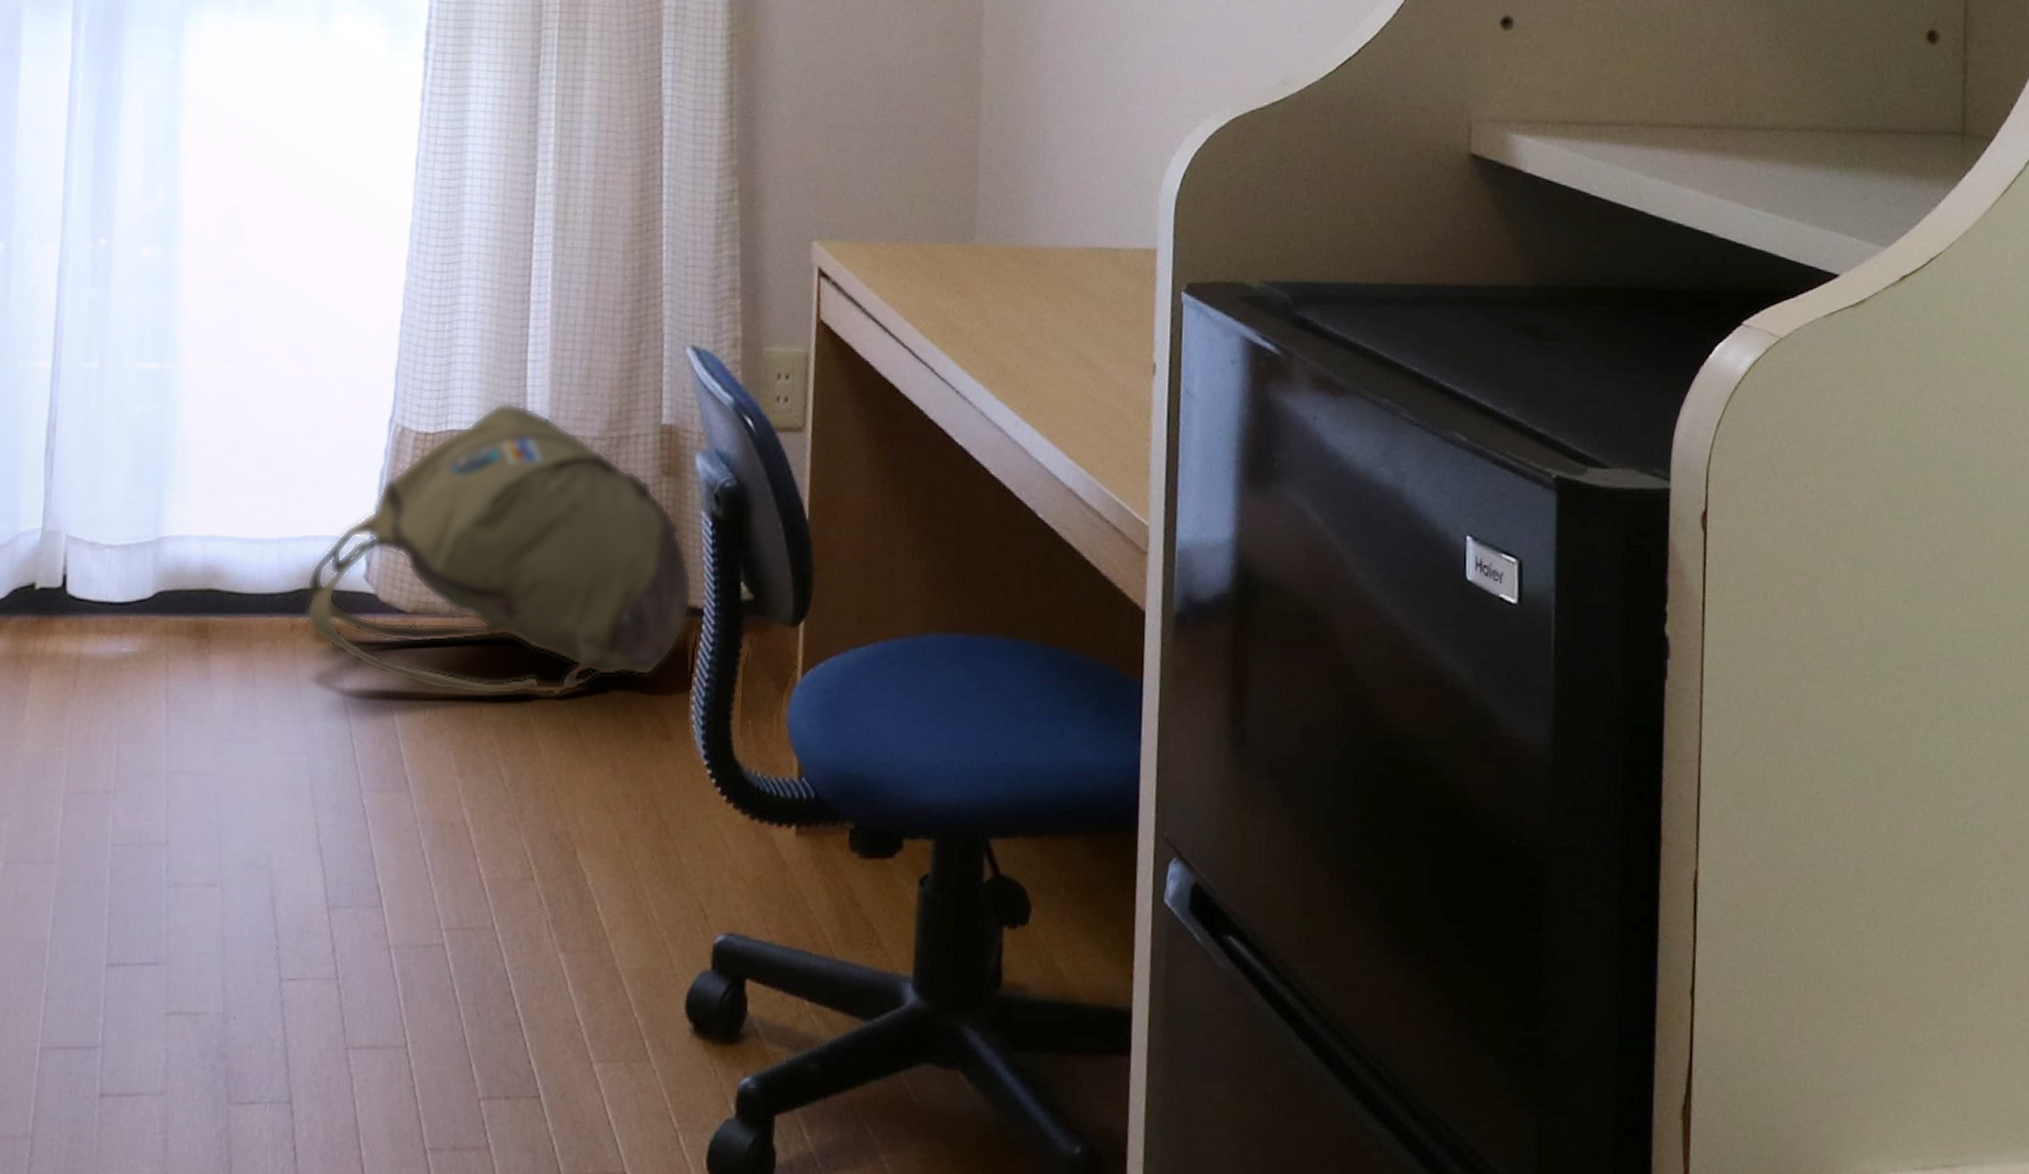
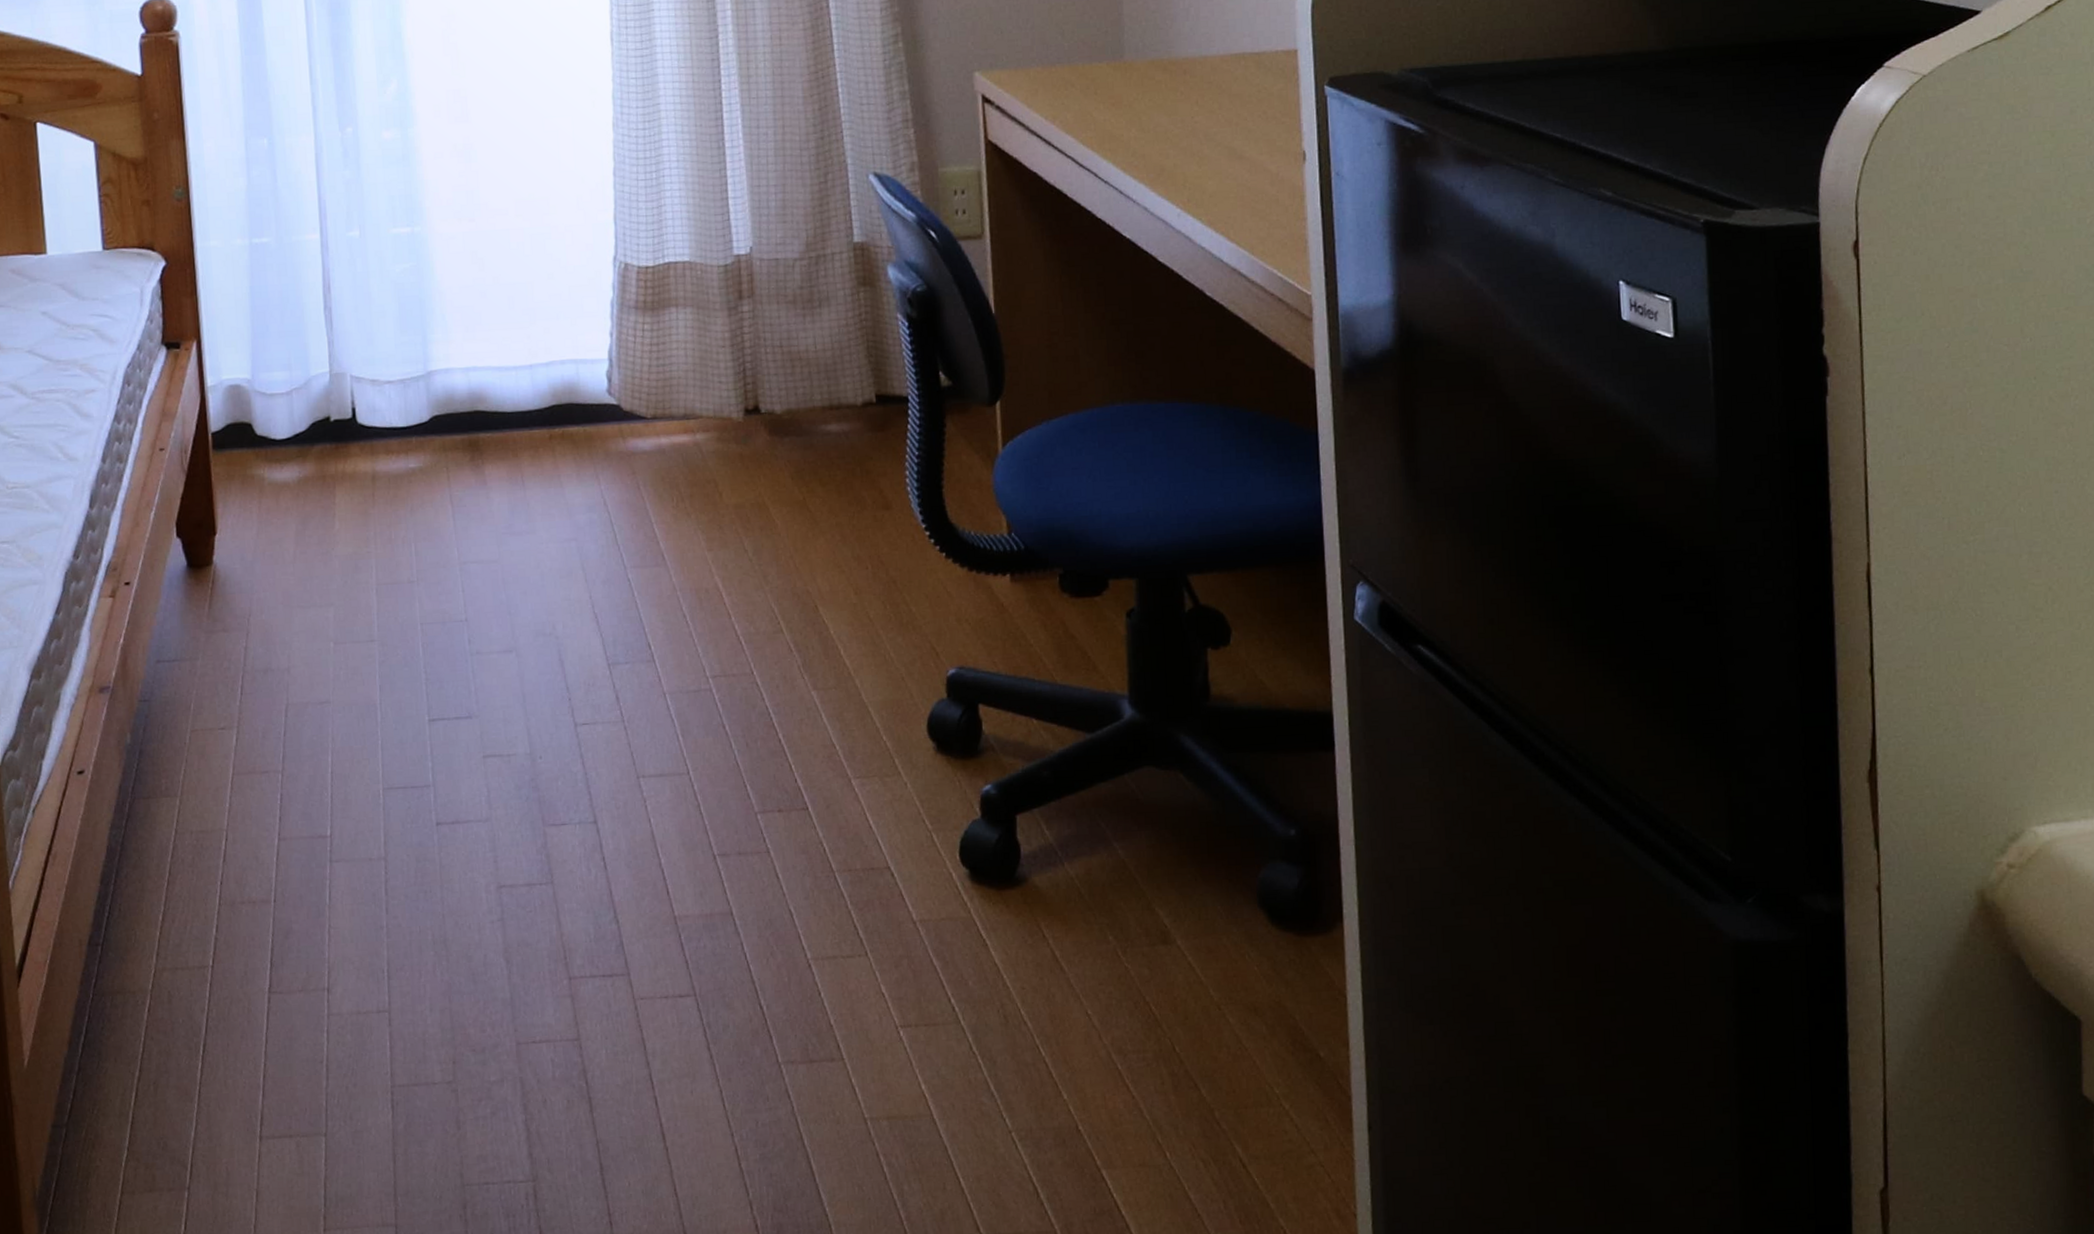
backpack: present [306,403,693,697] -> none [558,235,897,483]

